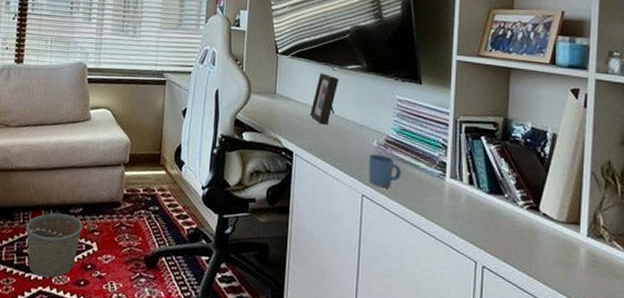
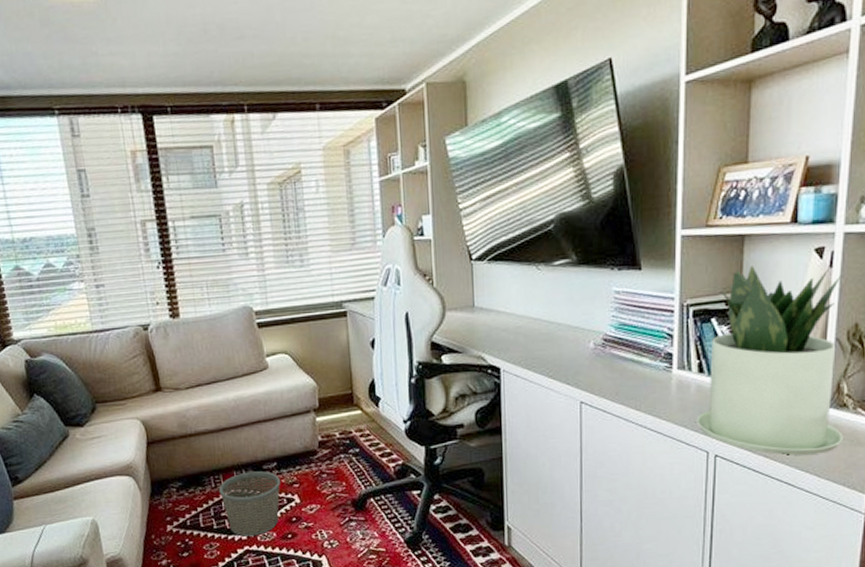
picture frame: present [310,73,339,125] -> none [515,274,546,333]
mug: present [368,154,401,188] -> none [586,356,623,391]
planter: none [466,96,602,281] -> present [696,266,845,455]

